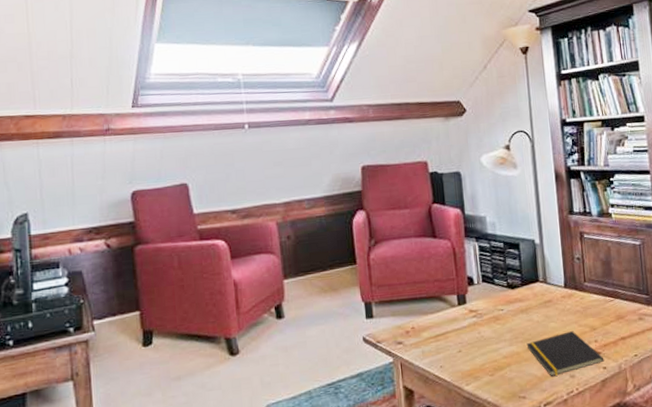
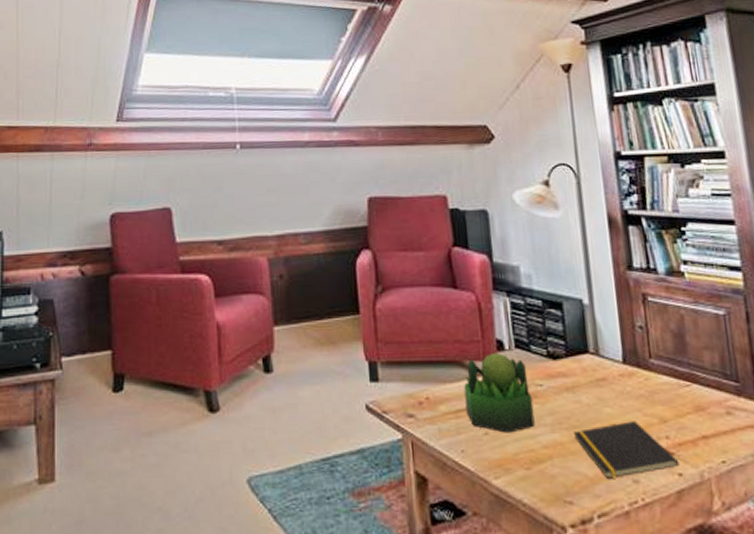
plant: none [442,287,498,350] -> present [464,352,535,433]

